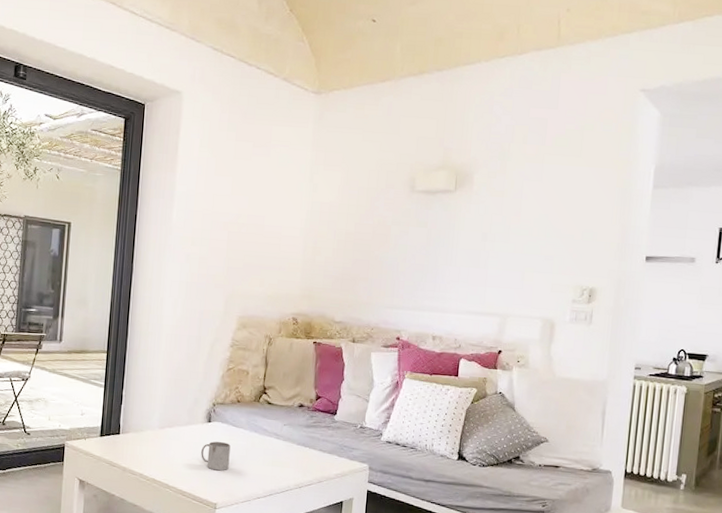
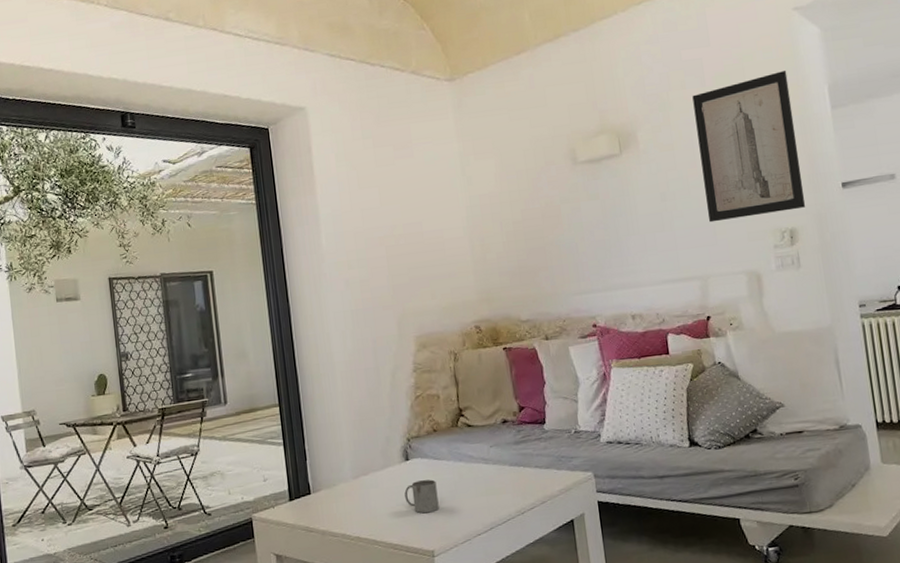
wall art: none [520,145,621,272] -> present [692,71,806,223]

